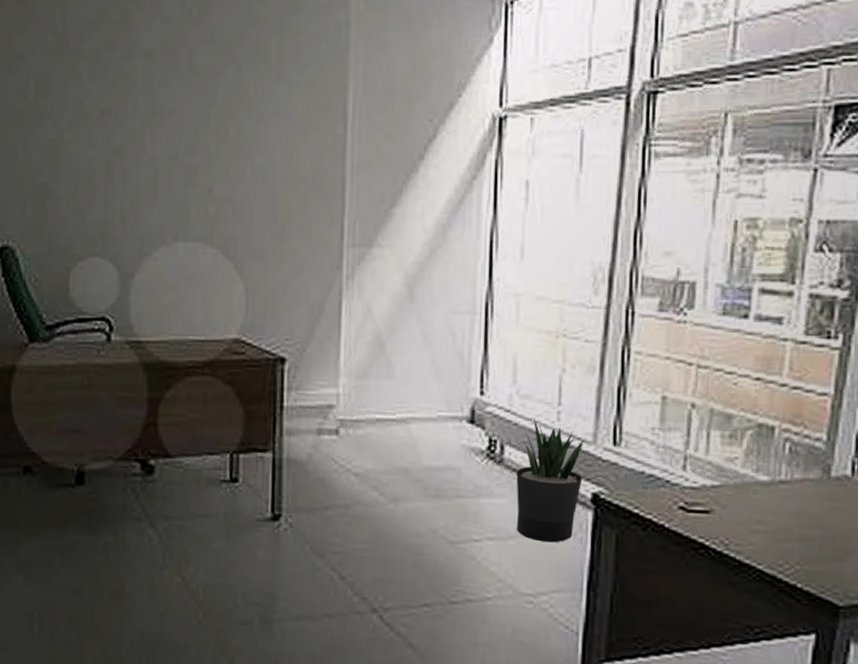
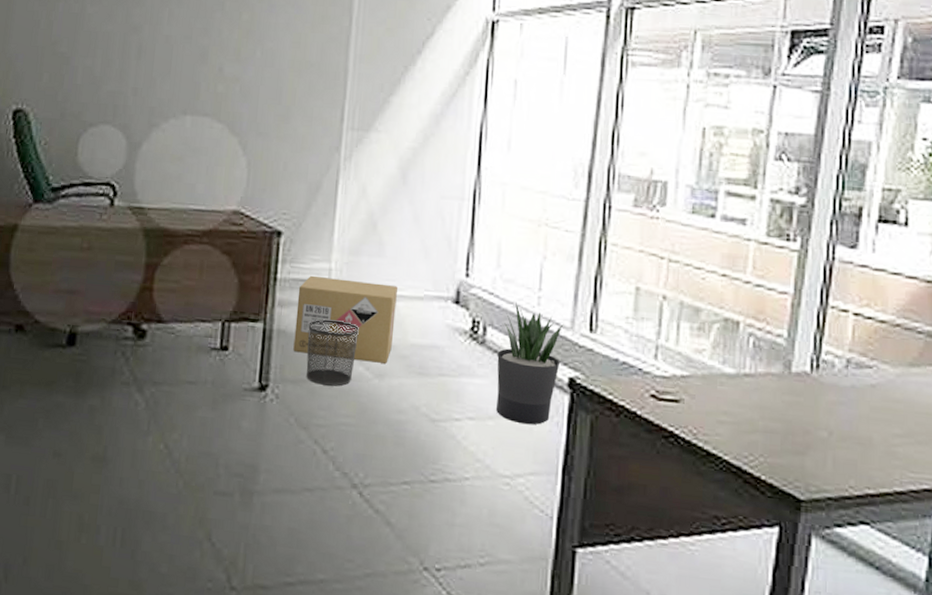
cardboard box: none [304,401,409,488] -> present [293,275,398,364]
waste bin: none [317,446,371,513] -> present [306,319,359,386]

